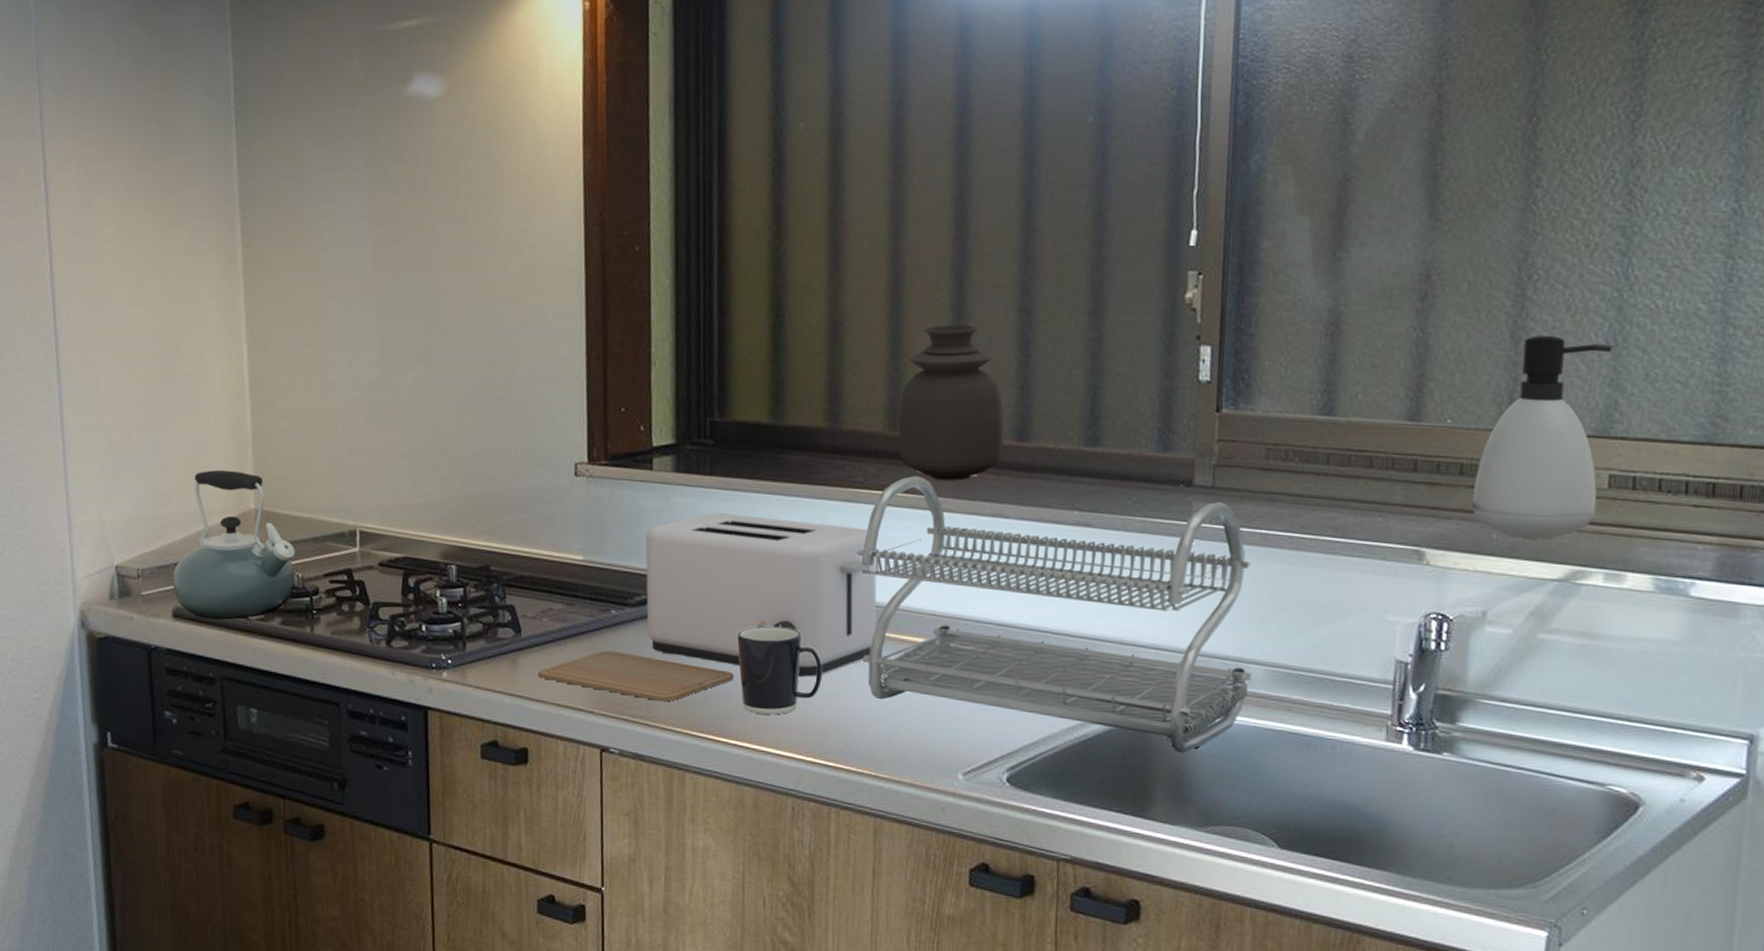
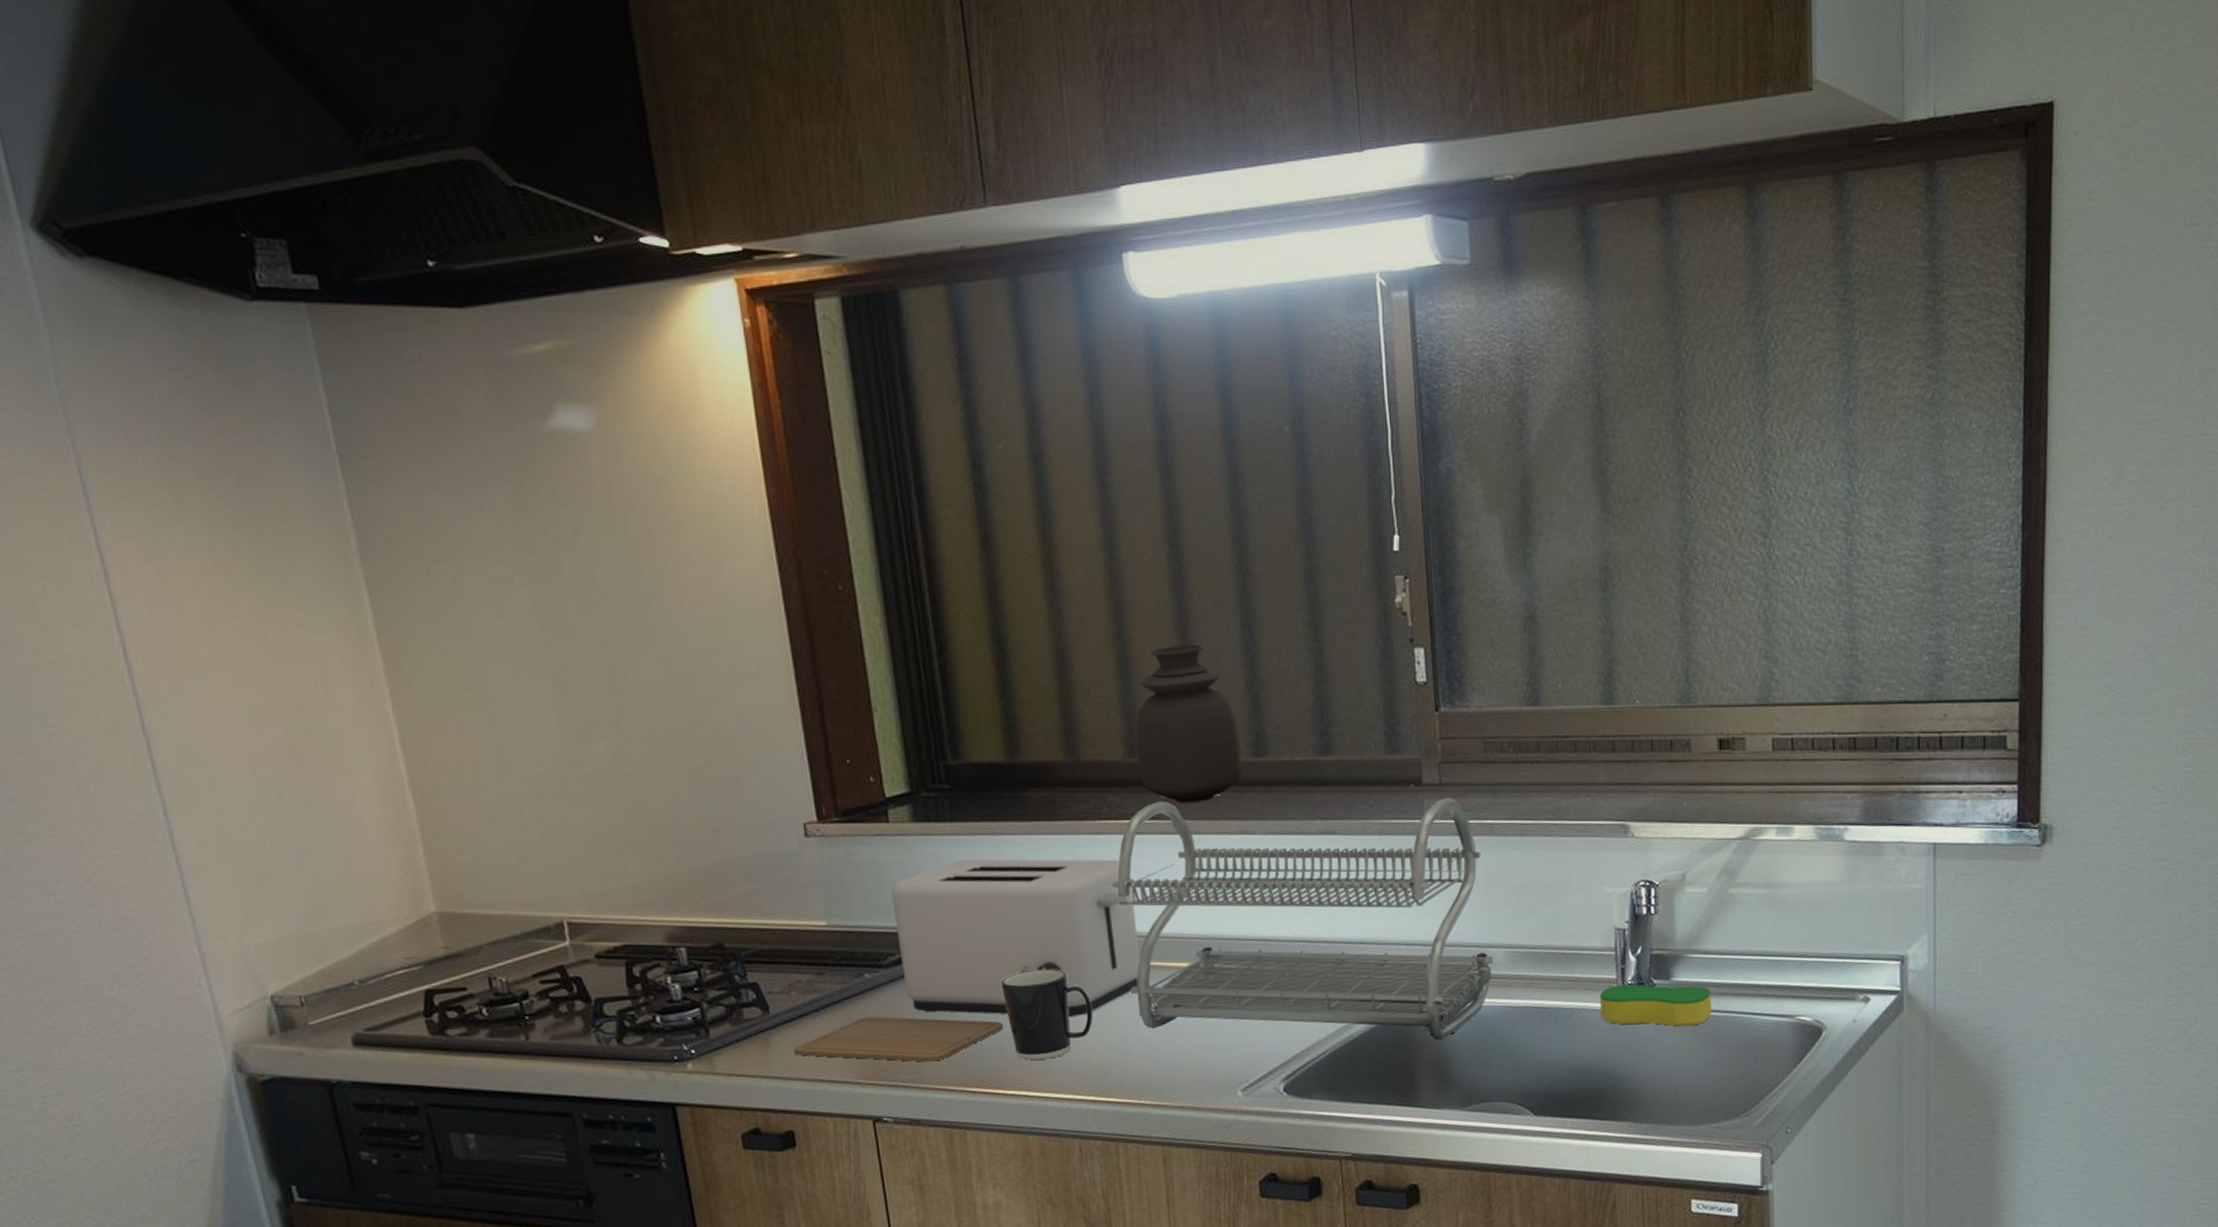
kettle: present [172,469,295,620] -> none [345,871,499,1041]
sponge: none [1368,721,1505,779] -> present [1599,984,1712,1027]
soap dispenser: present [1472,335,1612,539] -> none [1664,616,1765,804]

